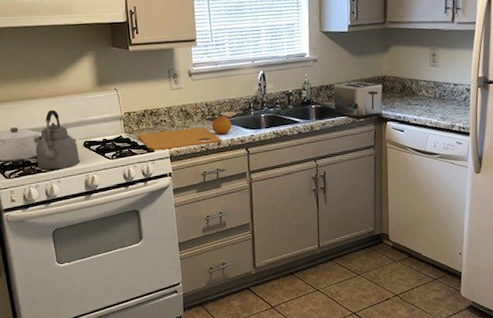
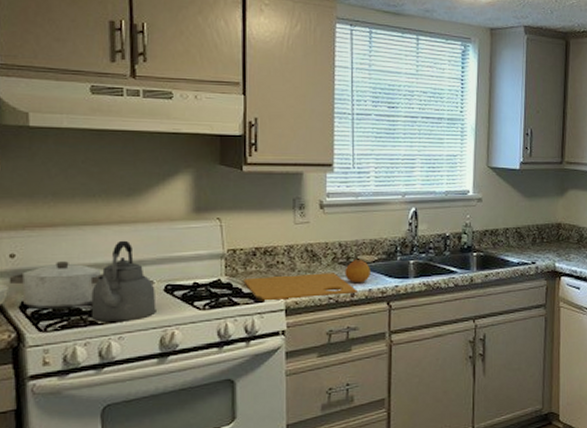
toaster: present [333,81,383,120] -> none [499,227,557,273]

